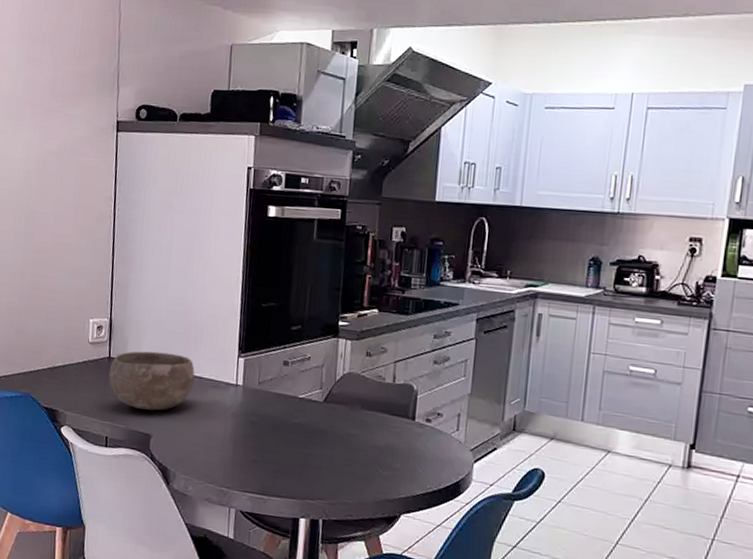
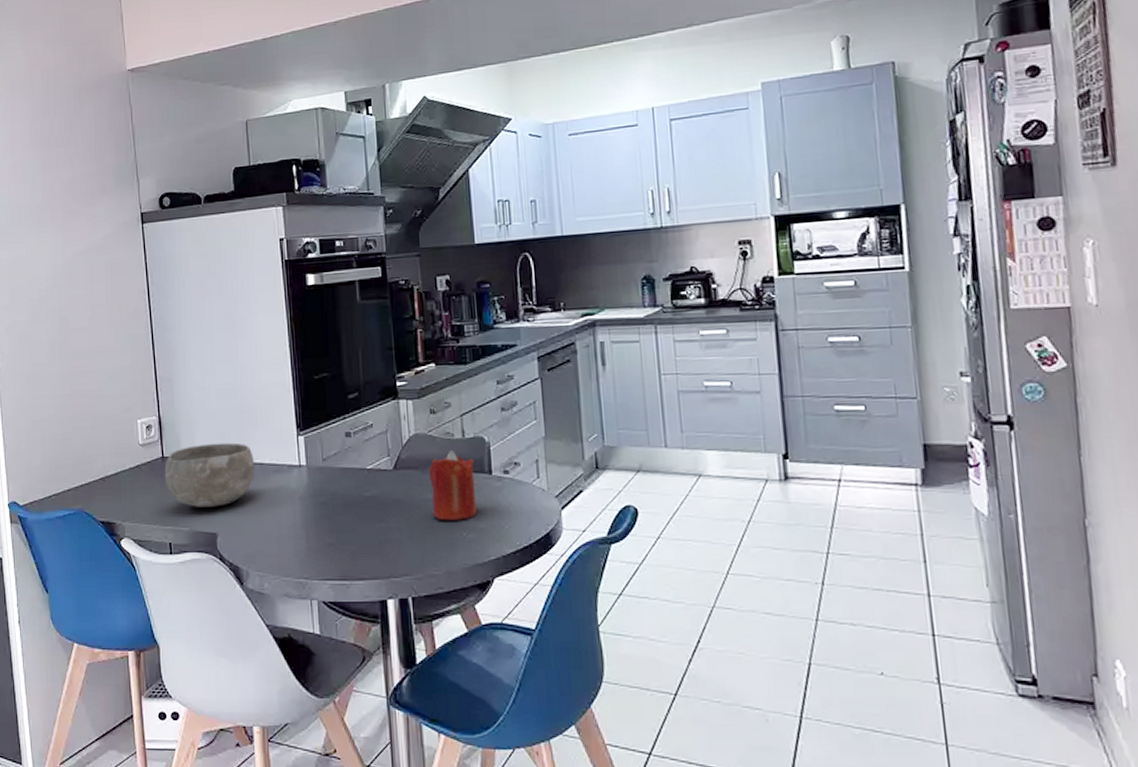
candle: none [353,393,400,458] -> present [429,450,477,521]

